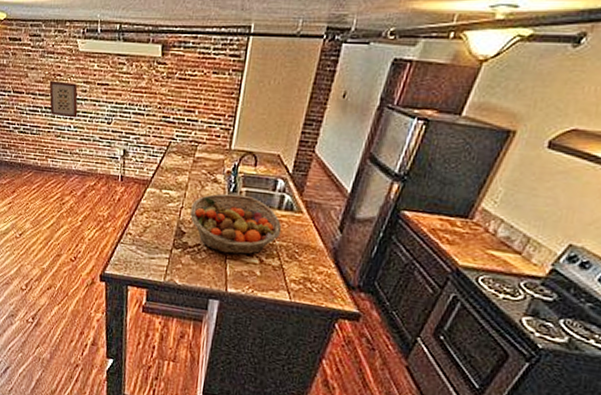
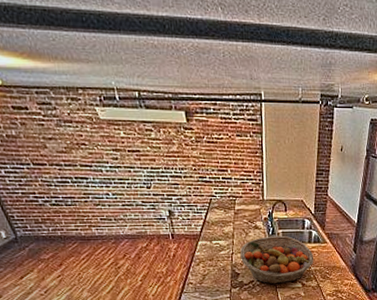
wall art: present [49,80,78,118] -> none [73,150,114,186]

